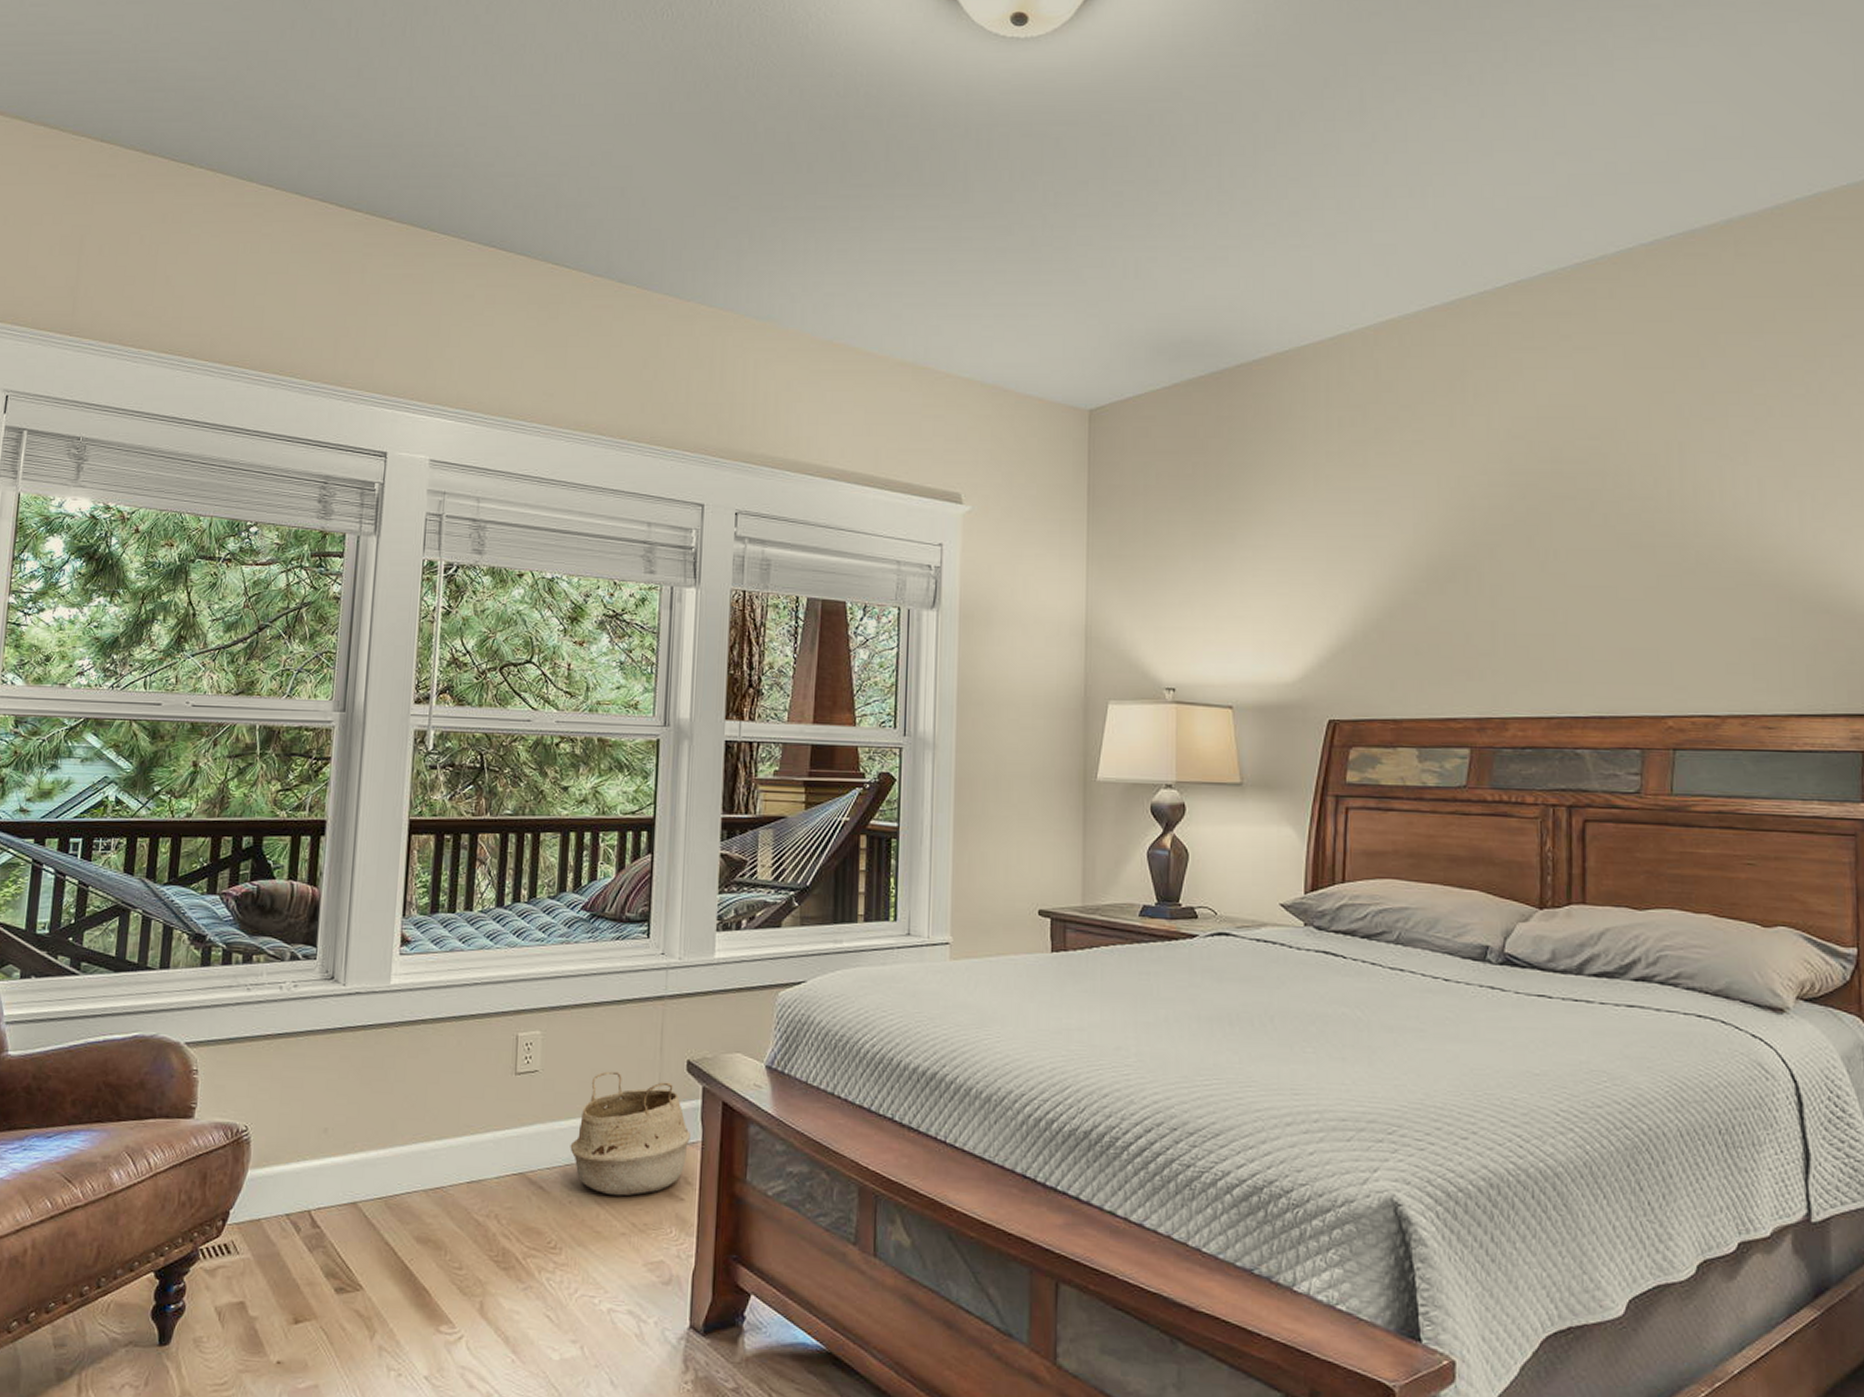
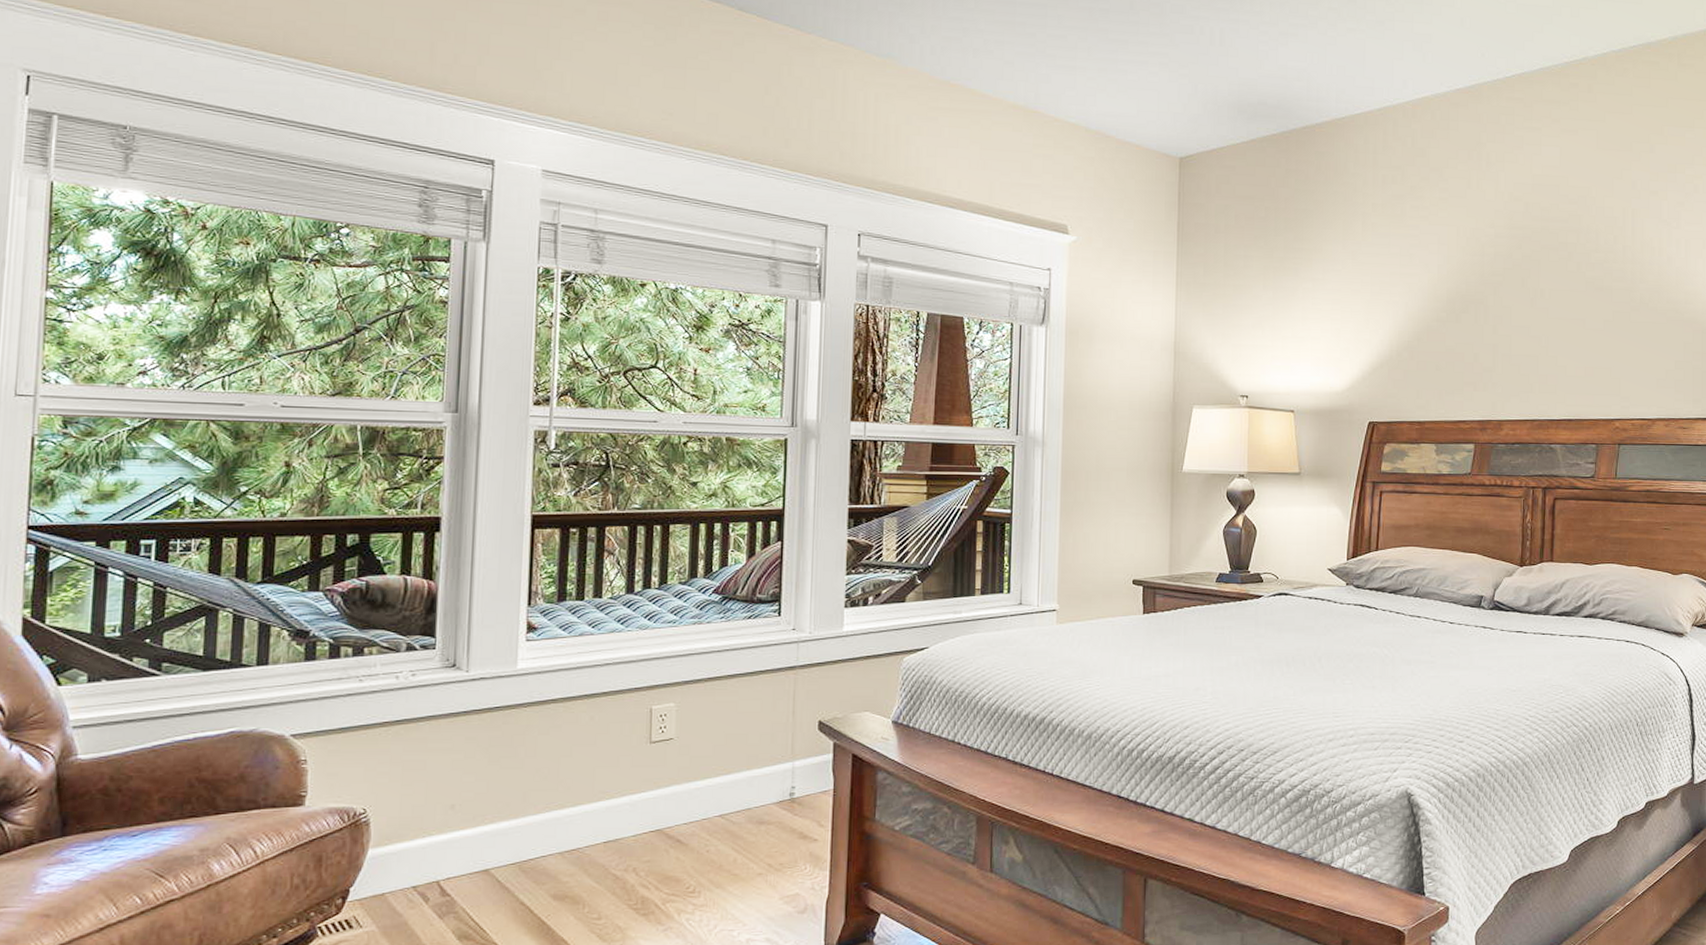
woven basket: present [570,1071,690,1196] -> none [706,734,822,842]

